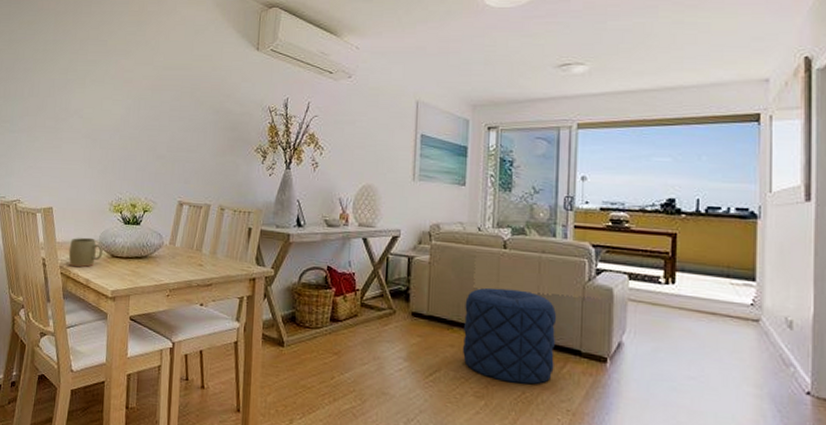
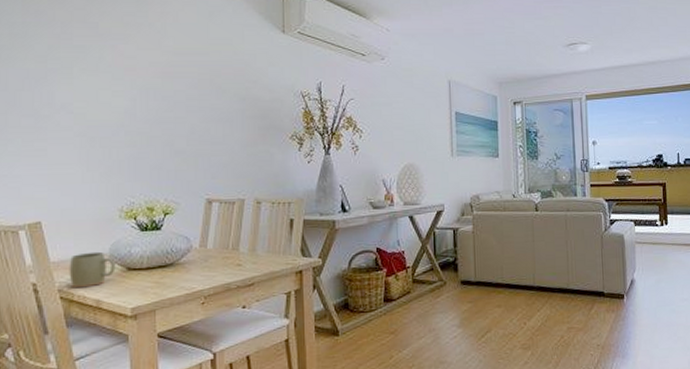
pouf: present [463,287,557,385] -> none [507,246,585,331]

